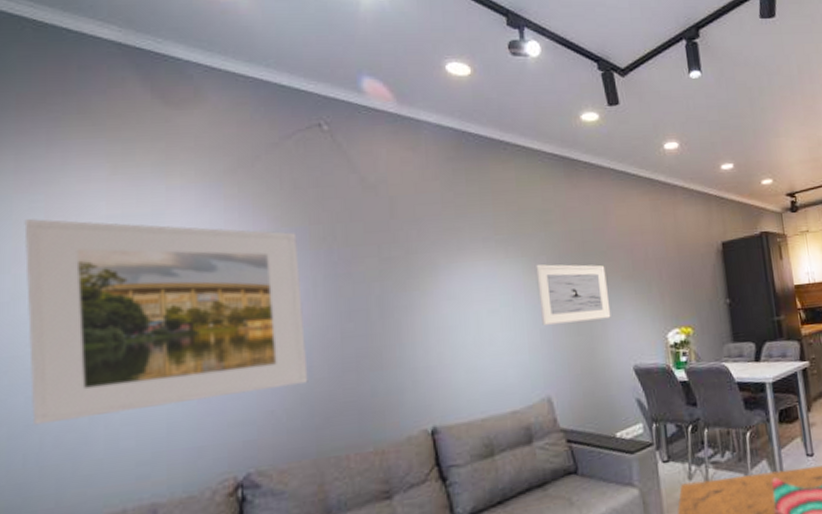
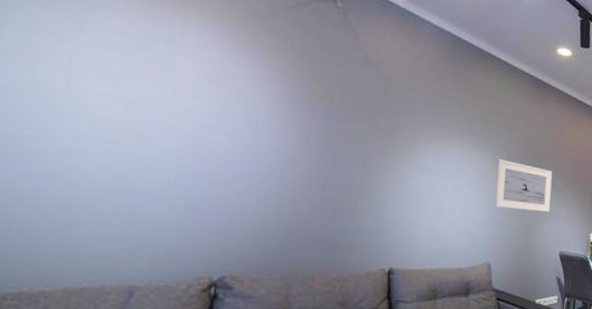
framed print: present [24,219,308,426] -> none [23,16,299,213]

